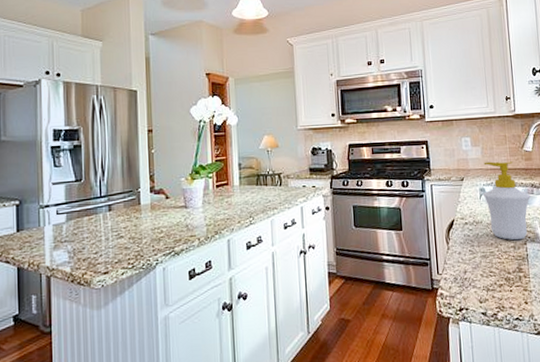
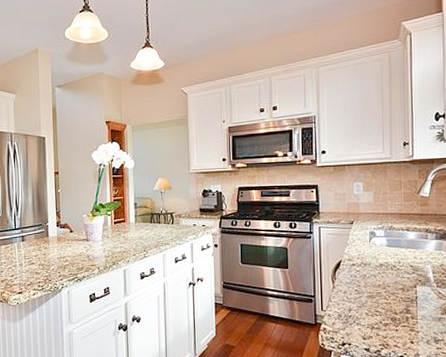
soap bottle: present [483,161,531,240] -> none [373,206,424,283]

